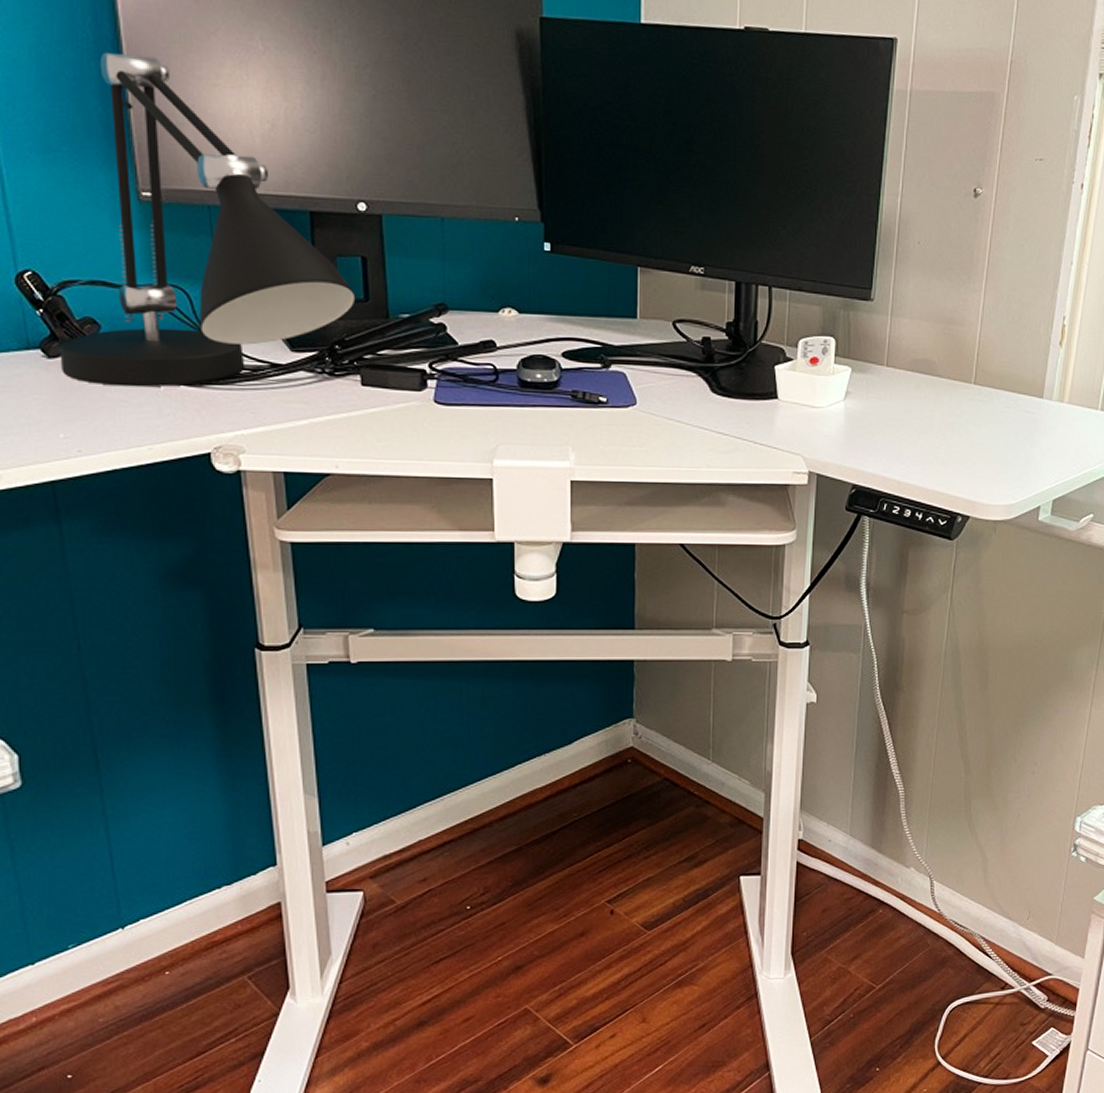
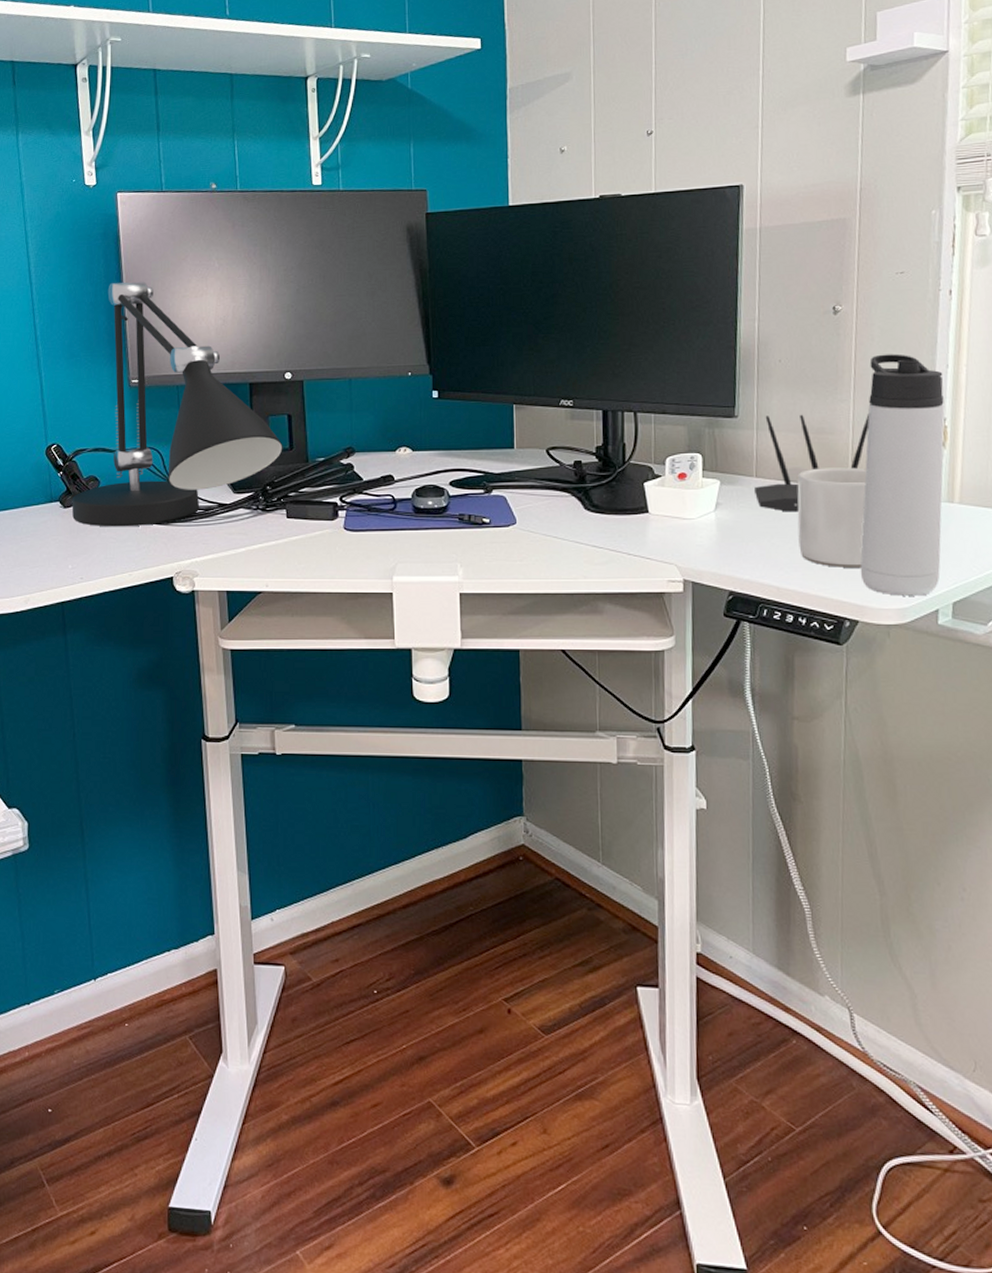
wifi router: none [883,301,998,405] -> present [753,414,870,512]
mug: none [922,360,990,463] -> present [796,467,867,567]
thermos bottle: none [975,245,1067,493] -> present [860,354,945,596]

